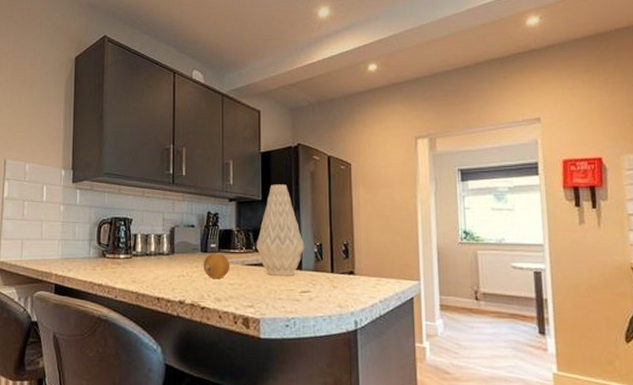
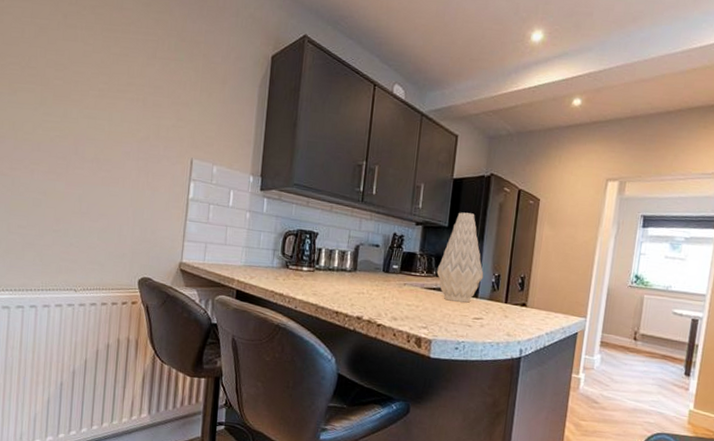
fruit: present [203,254,231,278] -> none [383,274,410,299]

